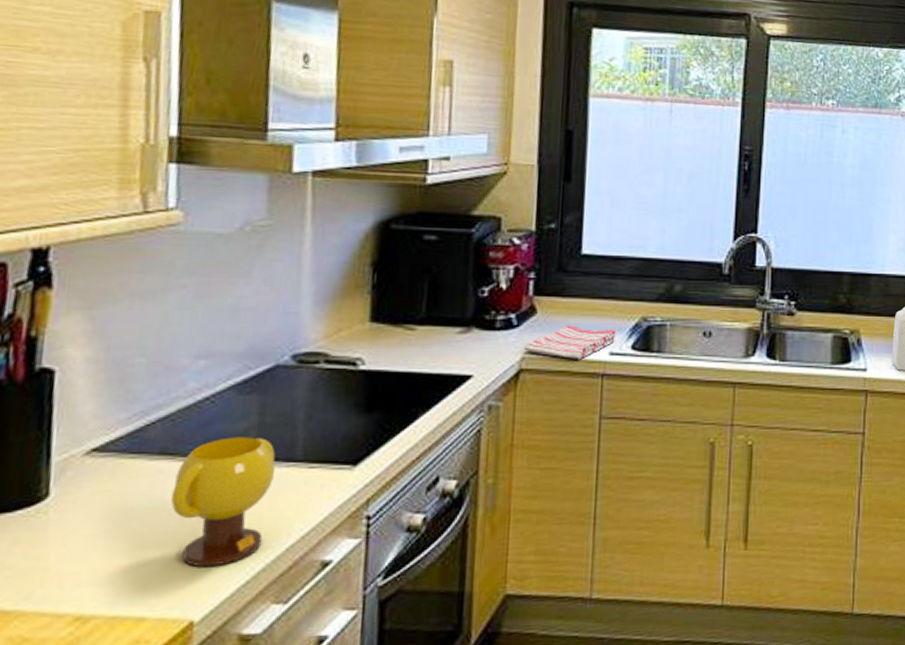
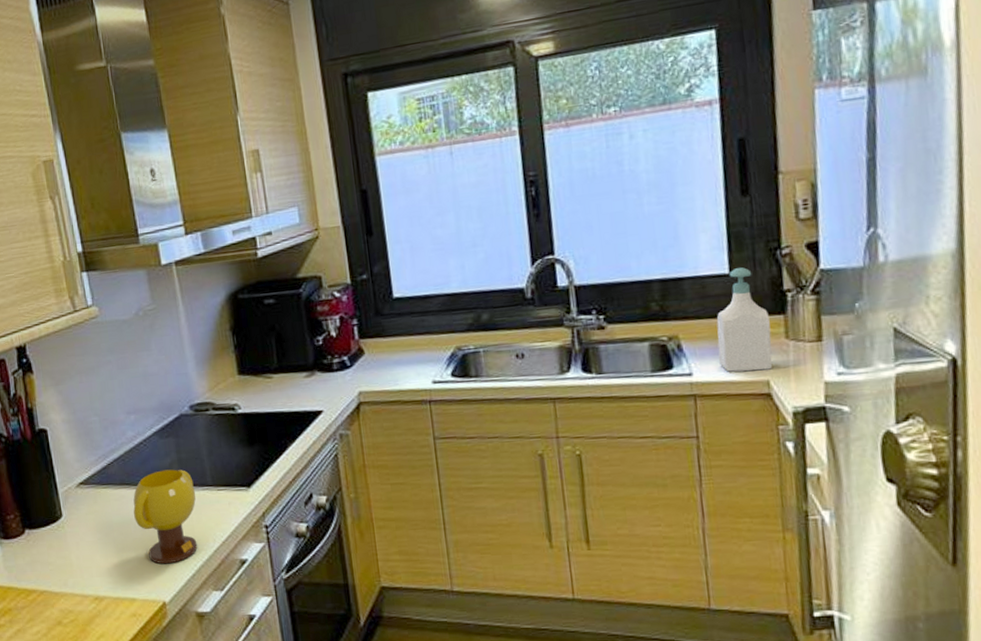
dish towel: present [523,325,617,360] -> none [358,360,436,390]

